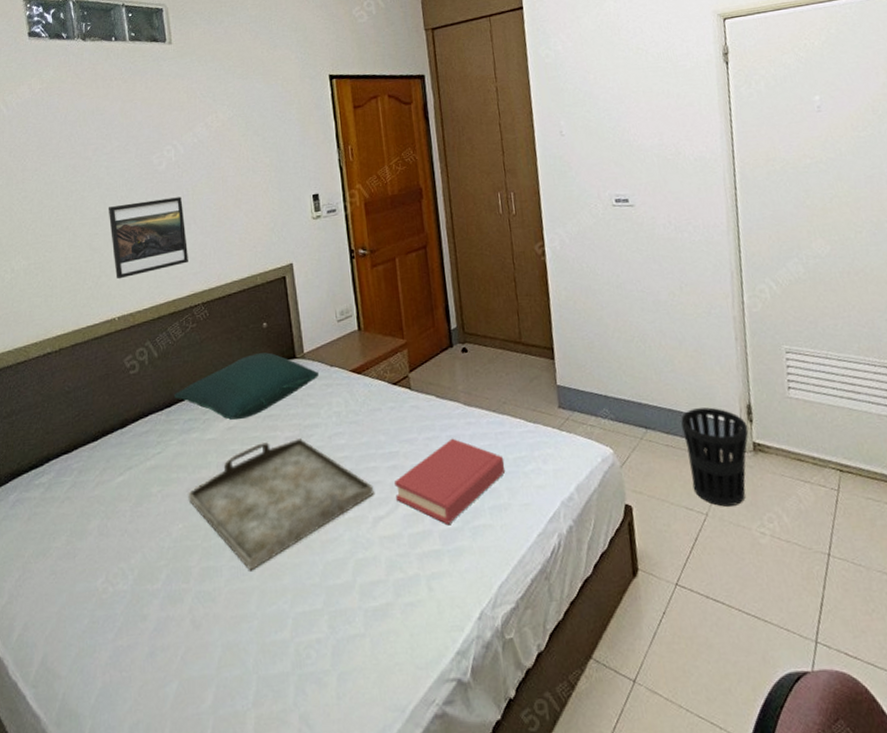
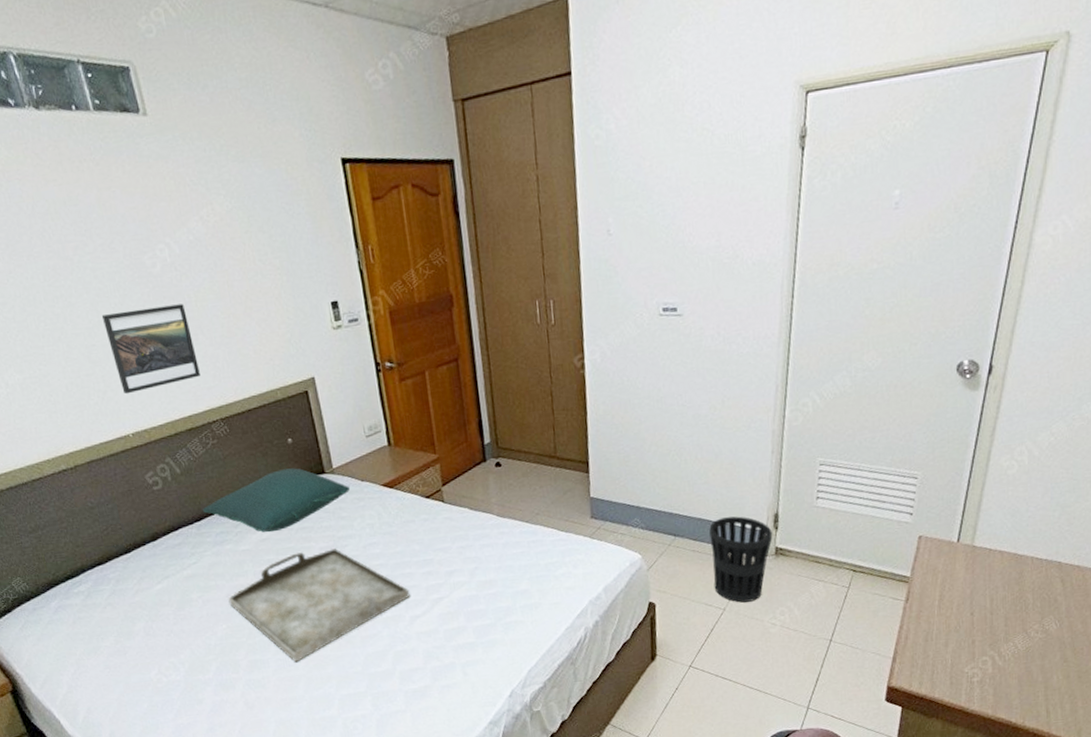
hardback book: present [394,438,505,526] -> none [430,546,537,622]

